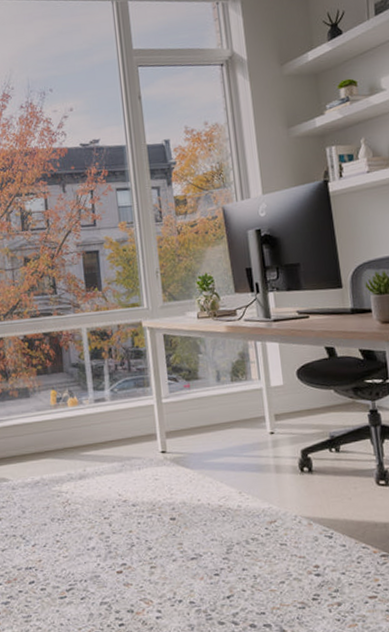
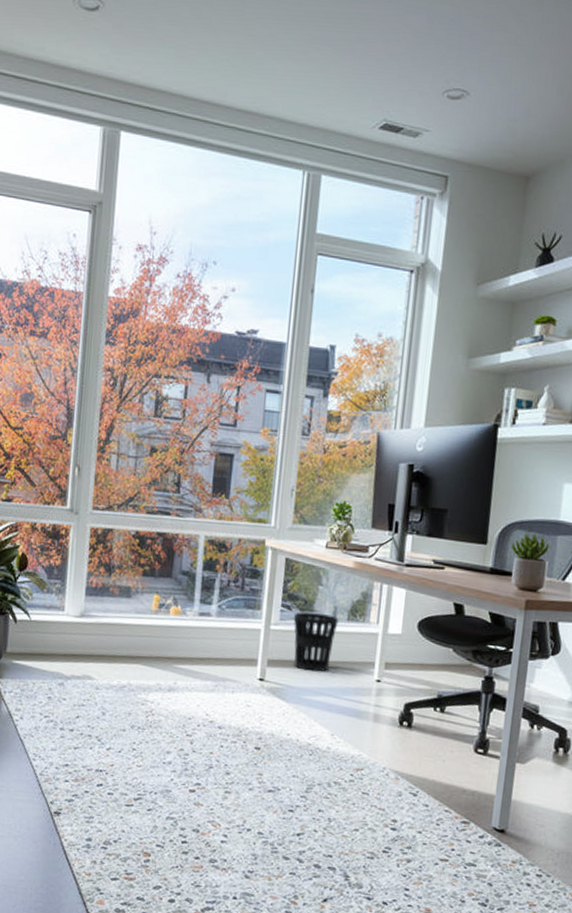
wastebasket: none [181,379,224,436] -> present [293,612,339,672]

